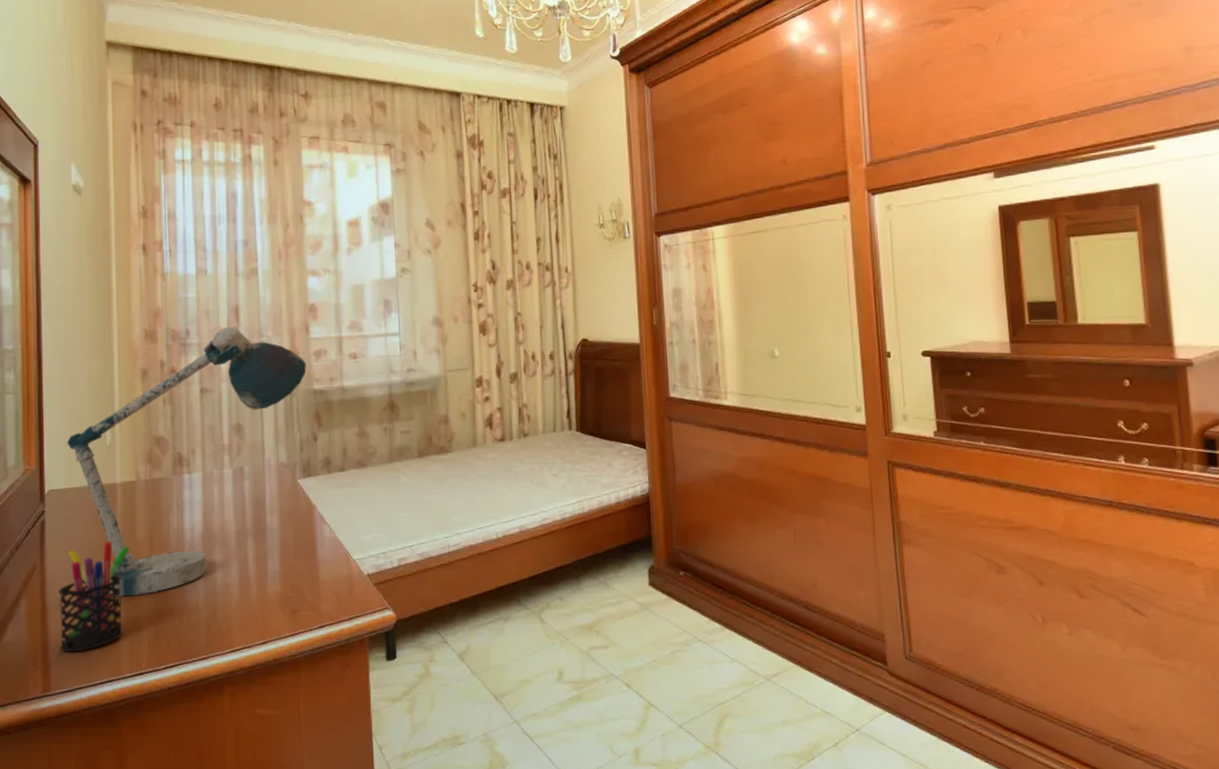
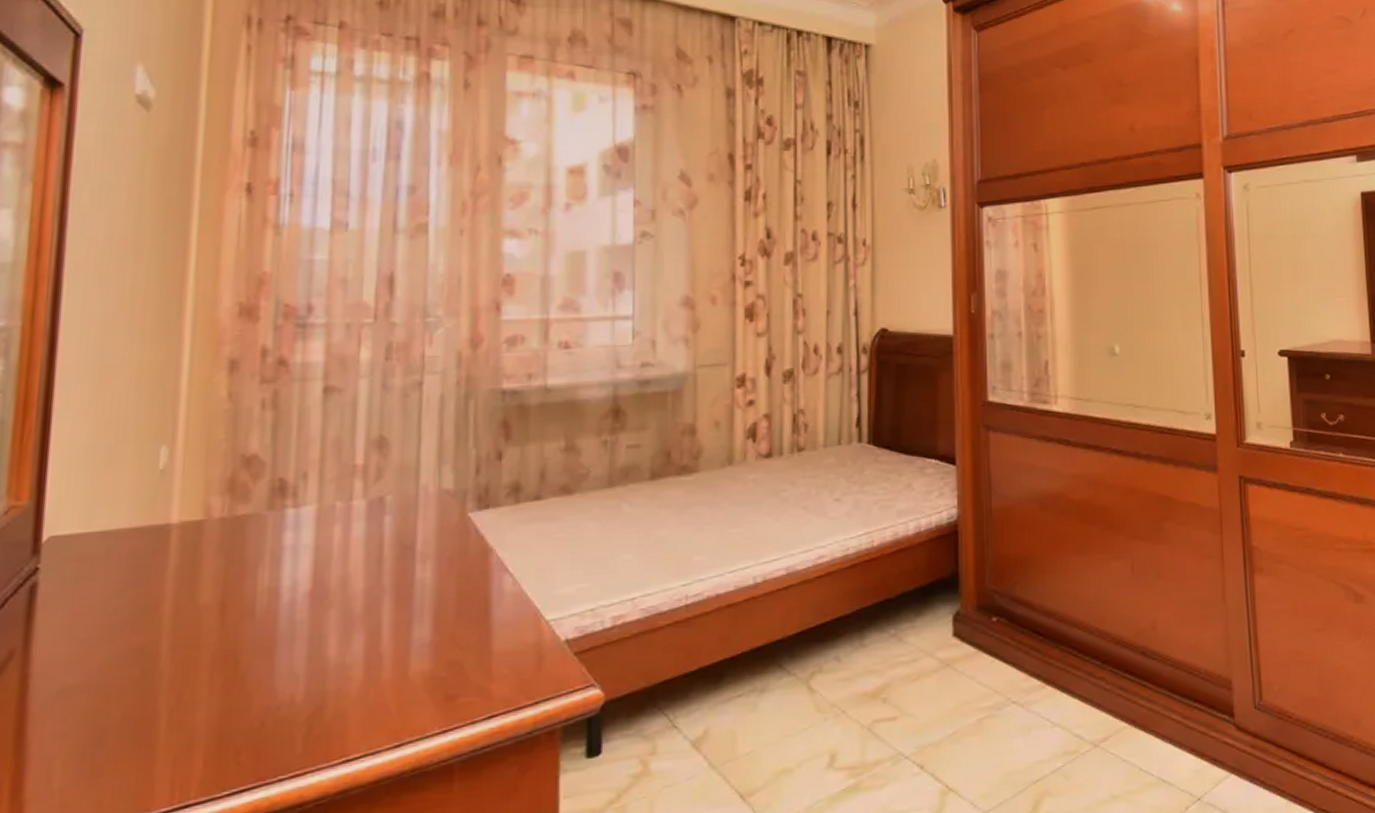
pen holder: present [58,541,130,653] -> none [44,610,186,783]
desk lamp: present [67,326,307,597] -> none [89,301,494,693]

